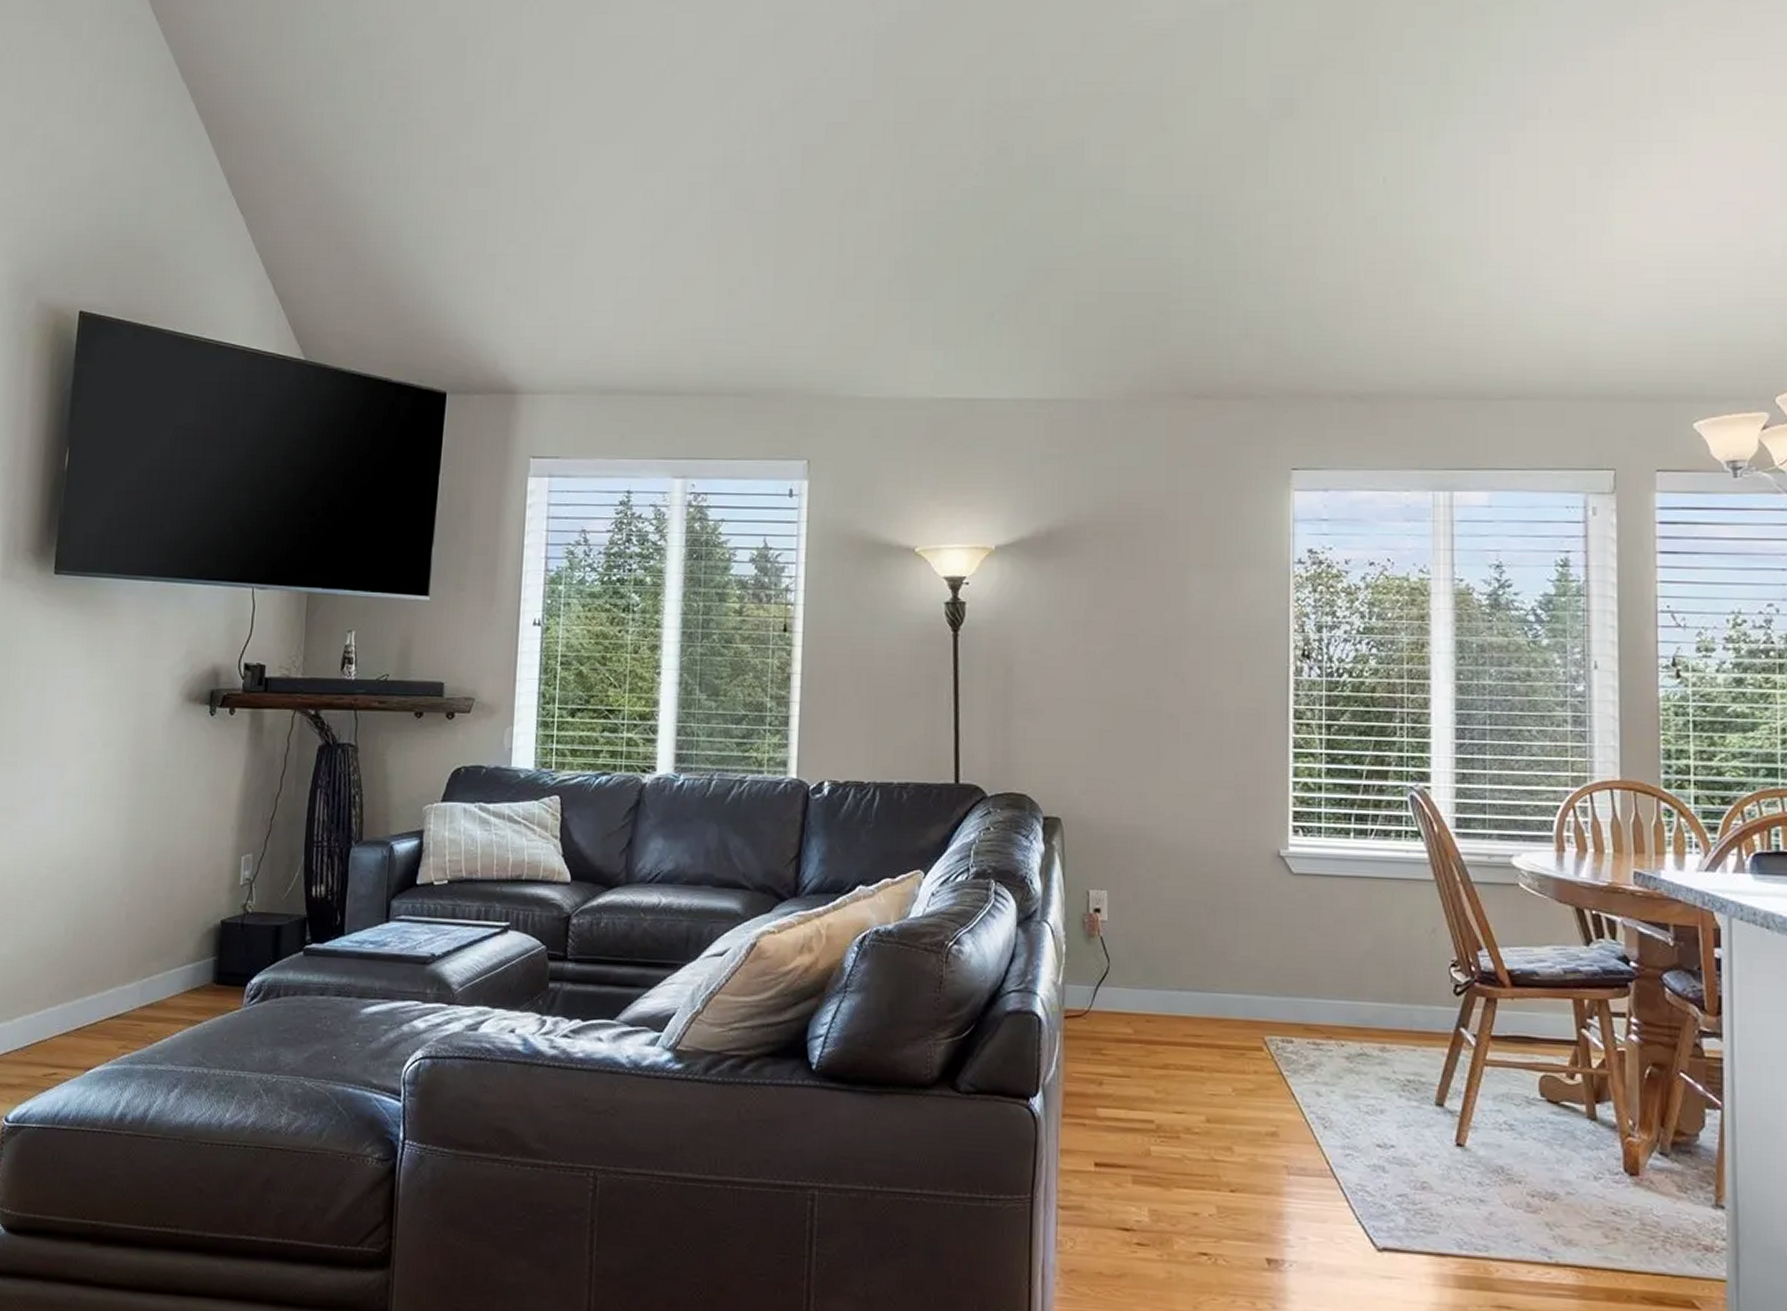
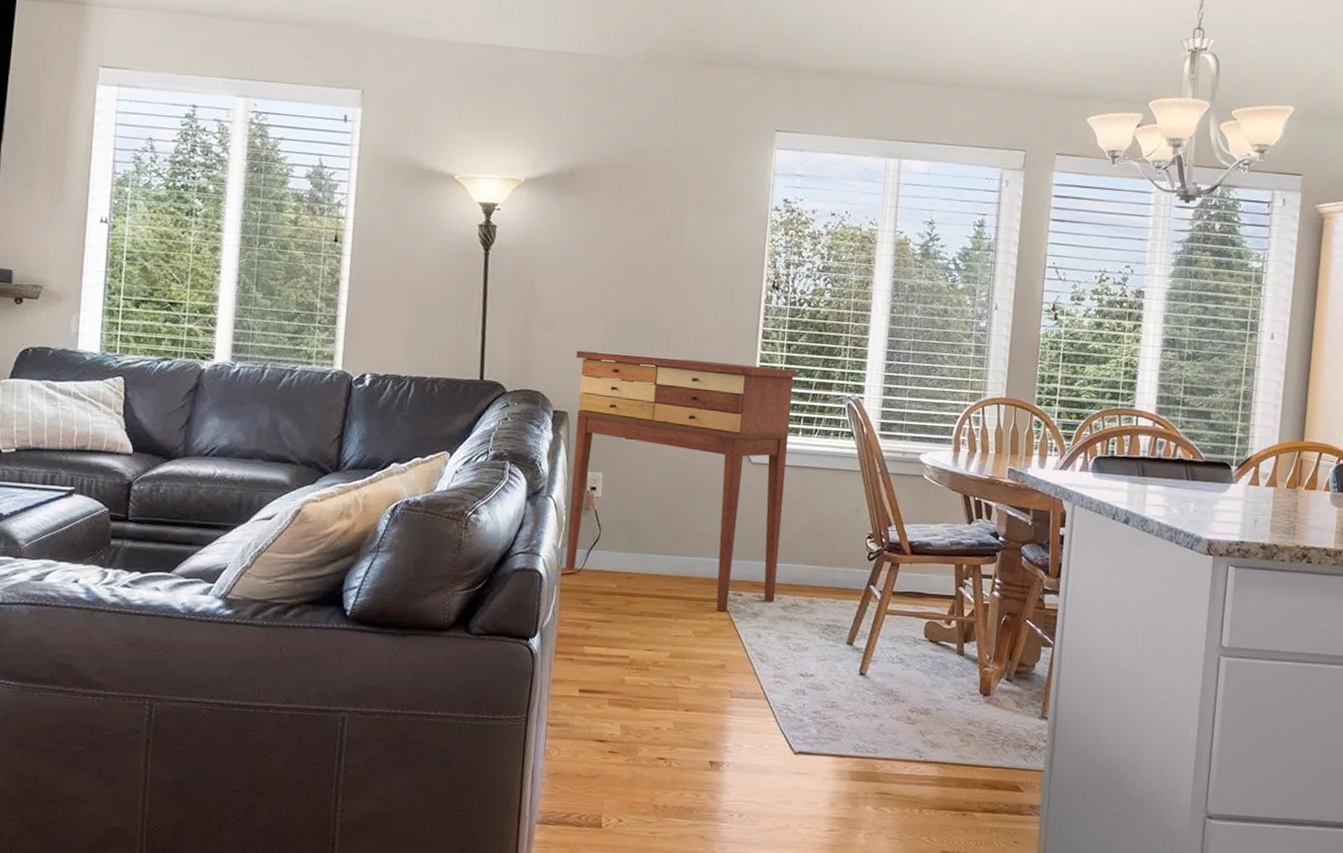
console table: none [1067,743,1341,1063] -> present [565,350,797,612]

